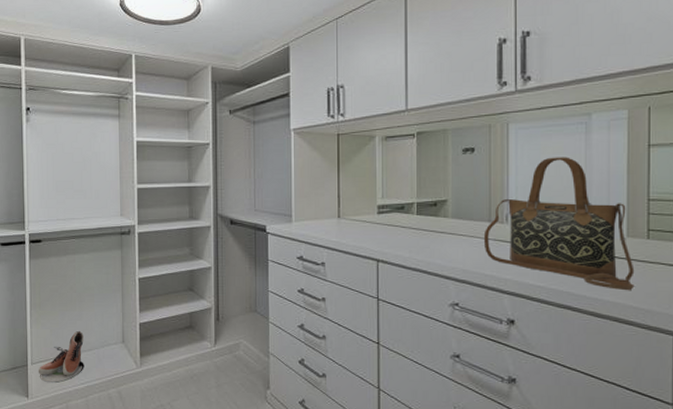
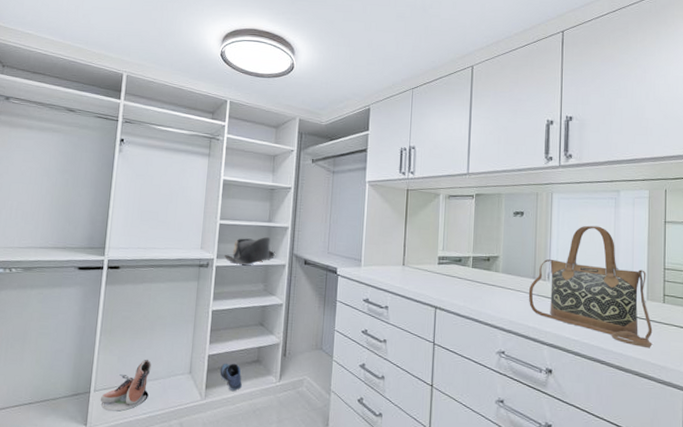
hat: none [145,199,198,230] -> present [223,237,275,266]
shoe: none [153,330,176,359] -> present [219,363,242,392]

